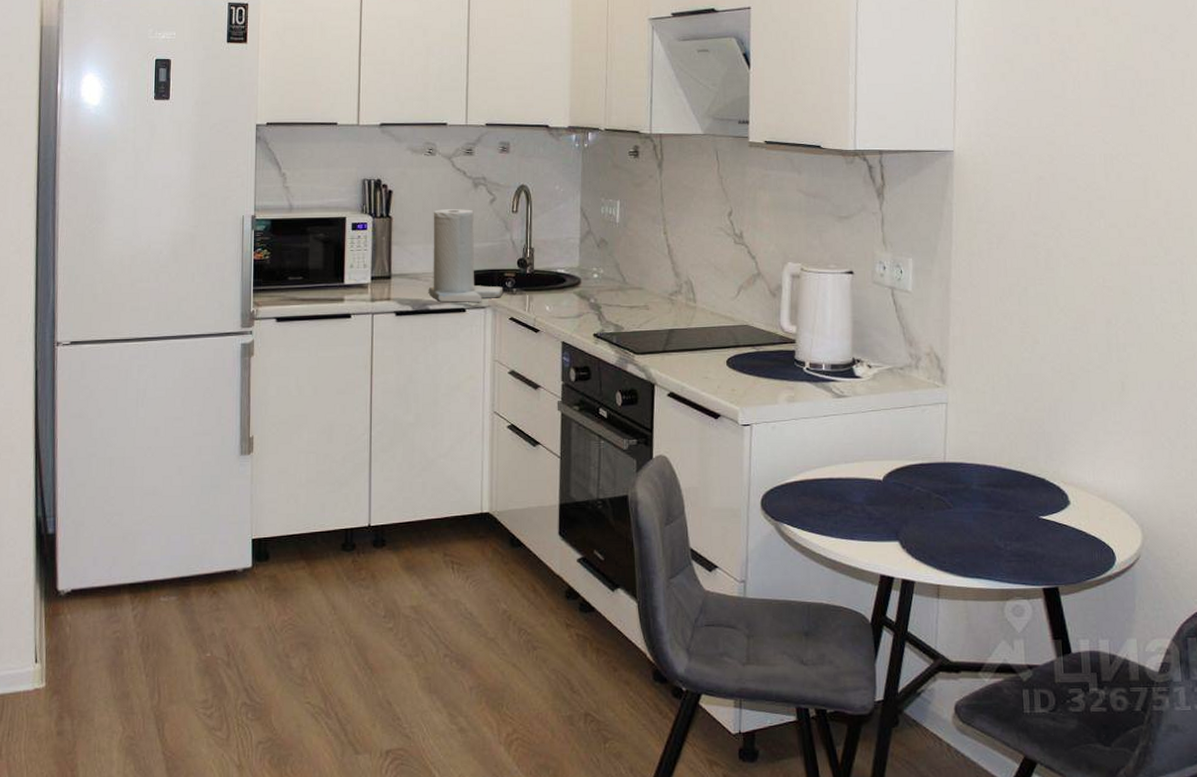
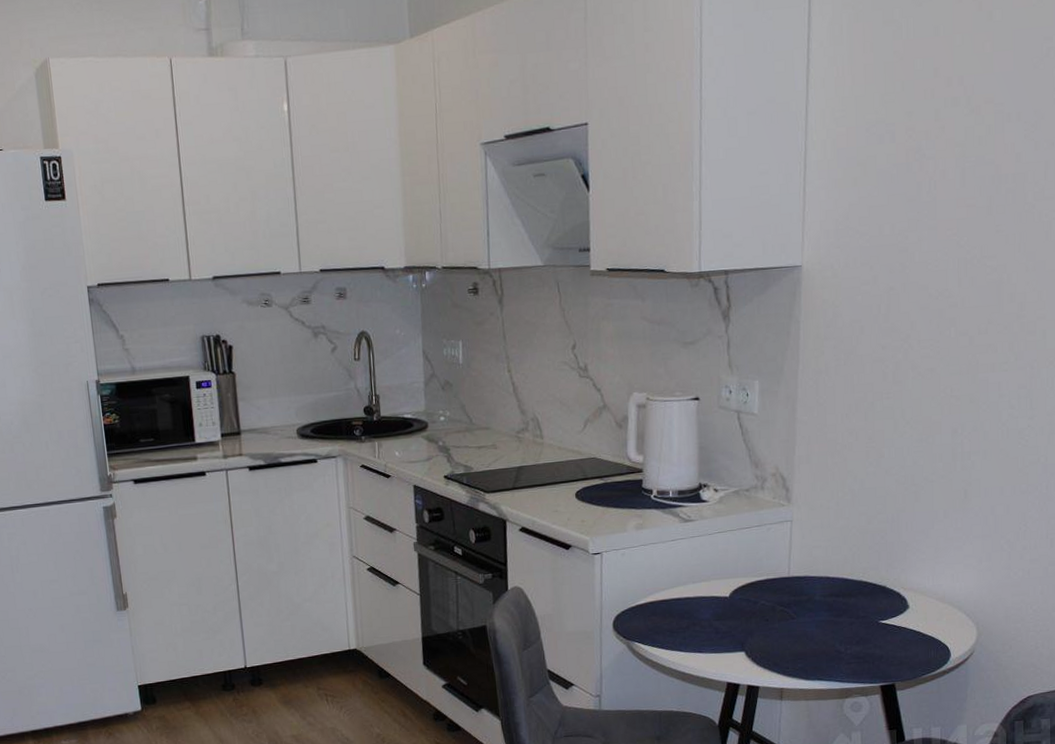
paper towel: present [428,208,504,303] -> none [275,359,353,454]

